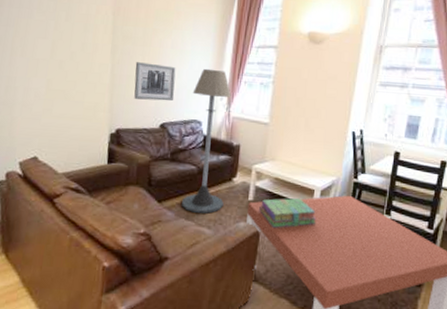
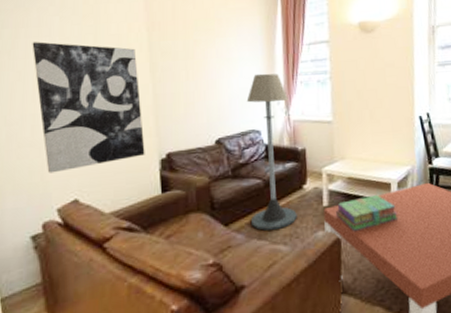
wall art: none [13,12,101,131] -> present [32,41,145,173]
wall art: present [134,62,176,101] -> none [179,76,227,117]

